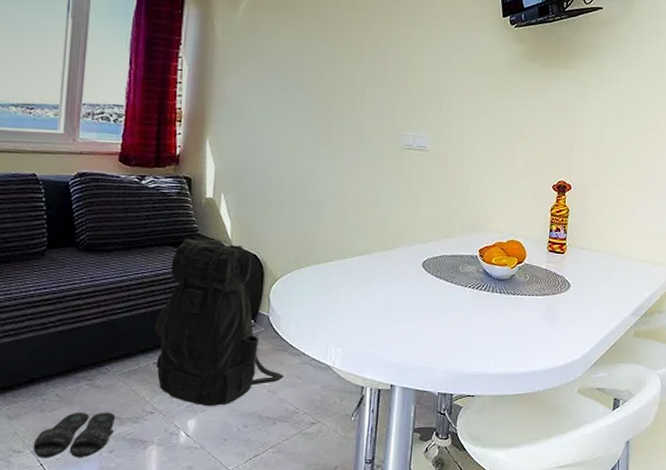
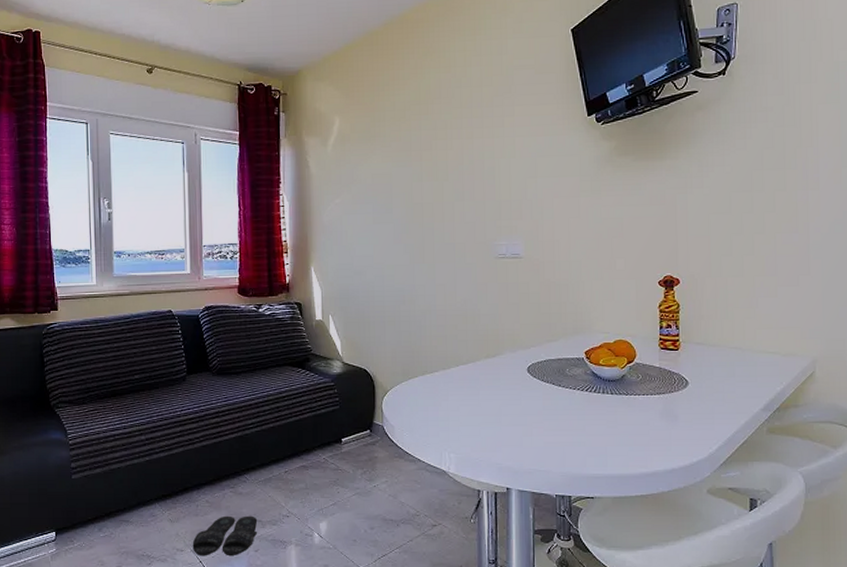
backpack: present [154,239,283,407] -> none [283,358,402,511]

